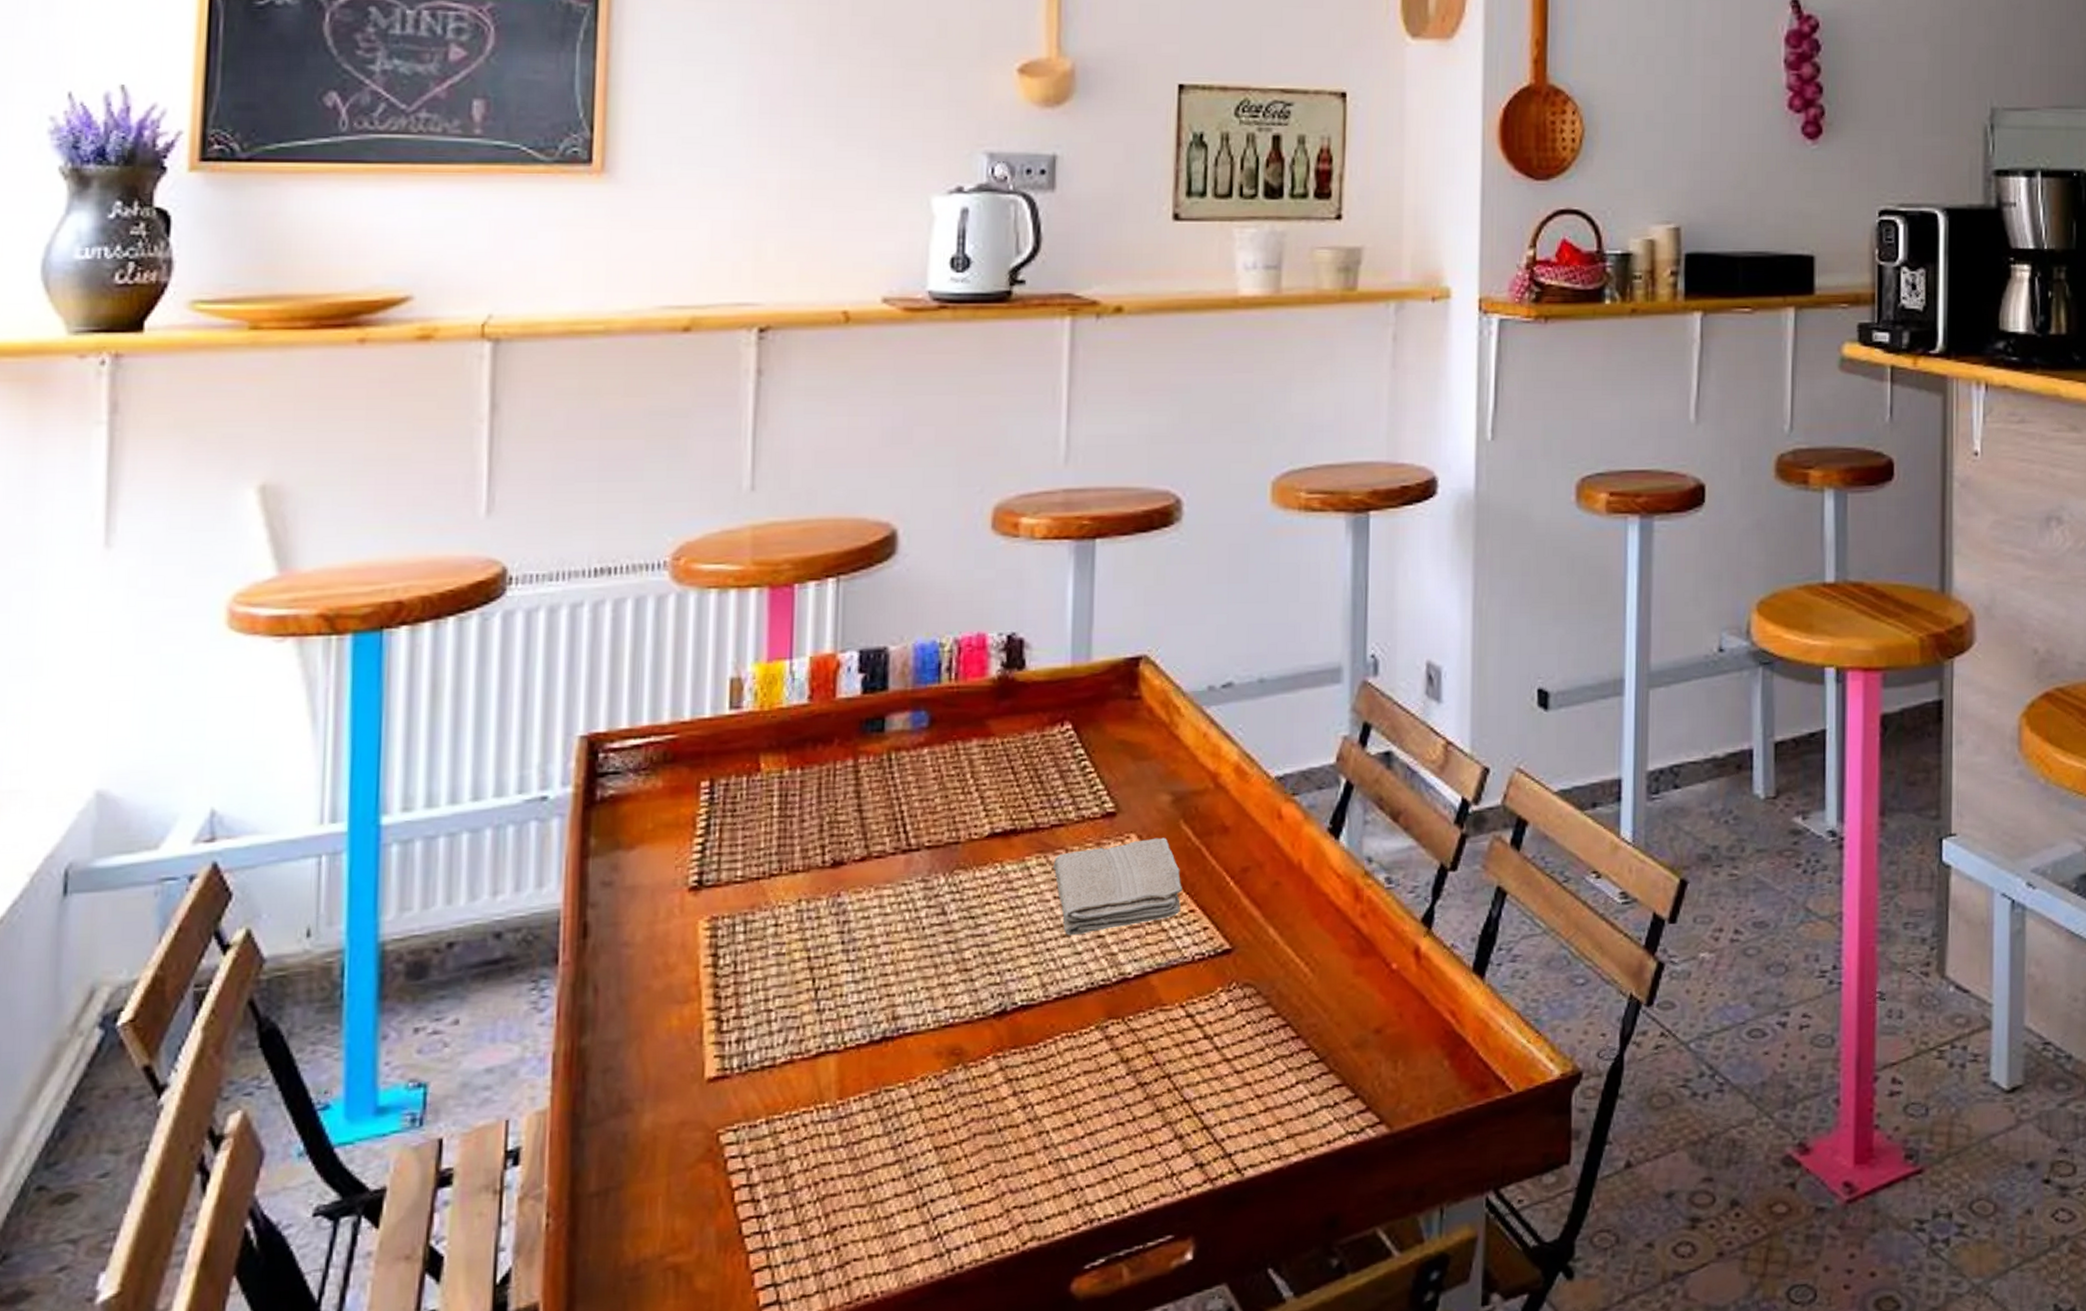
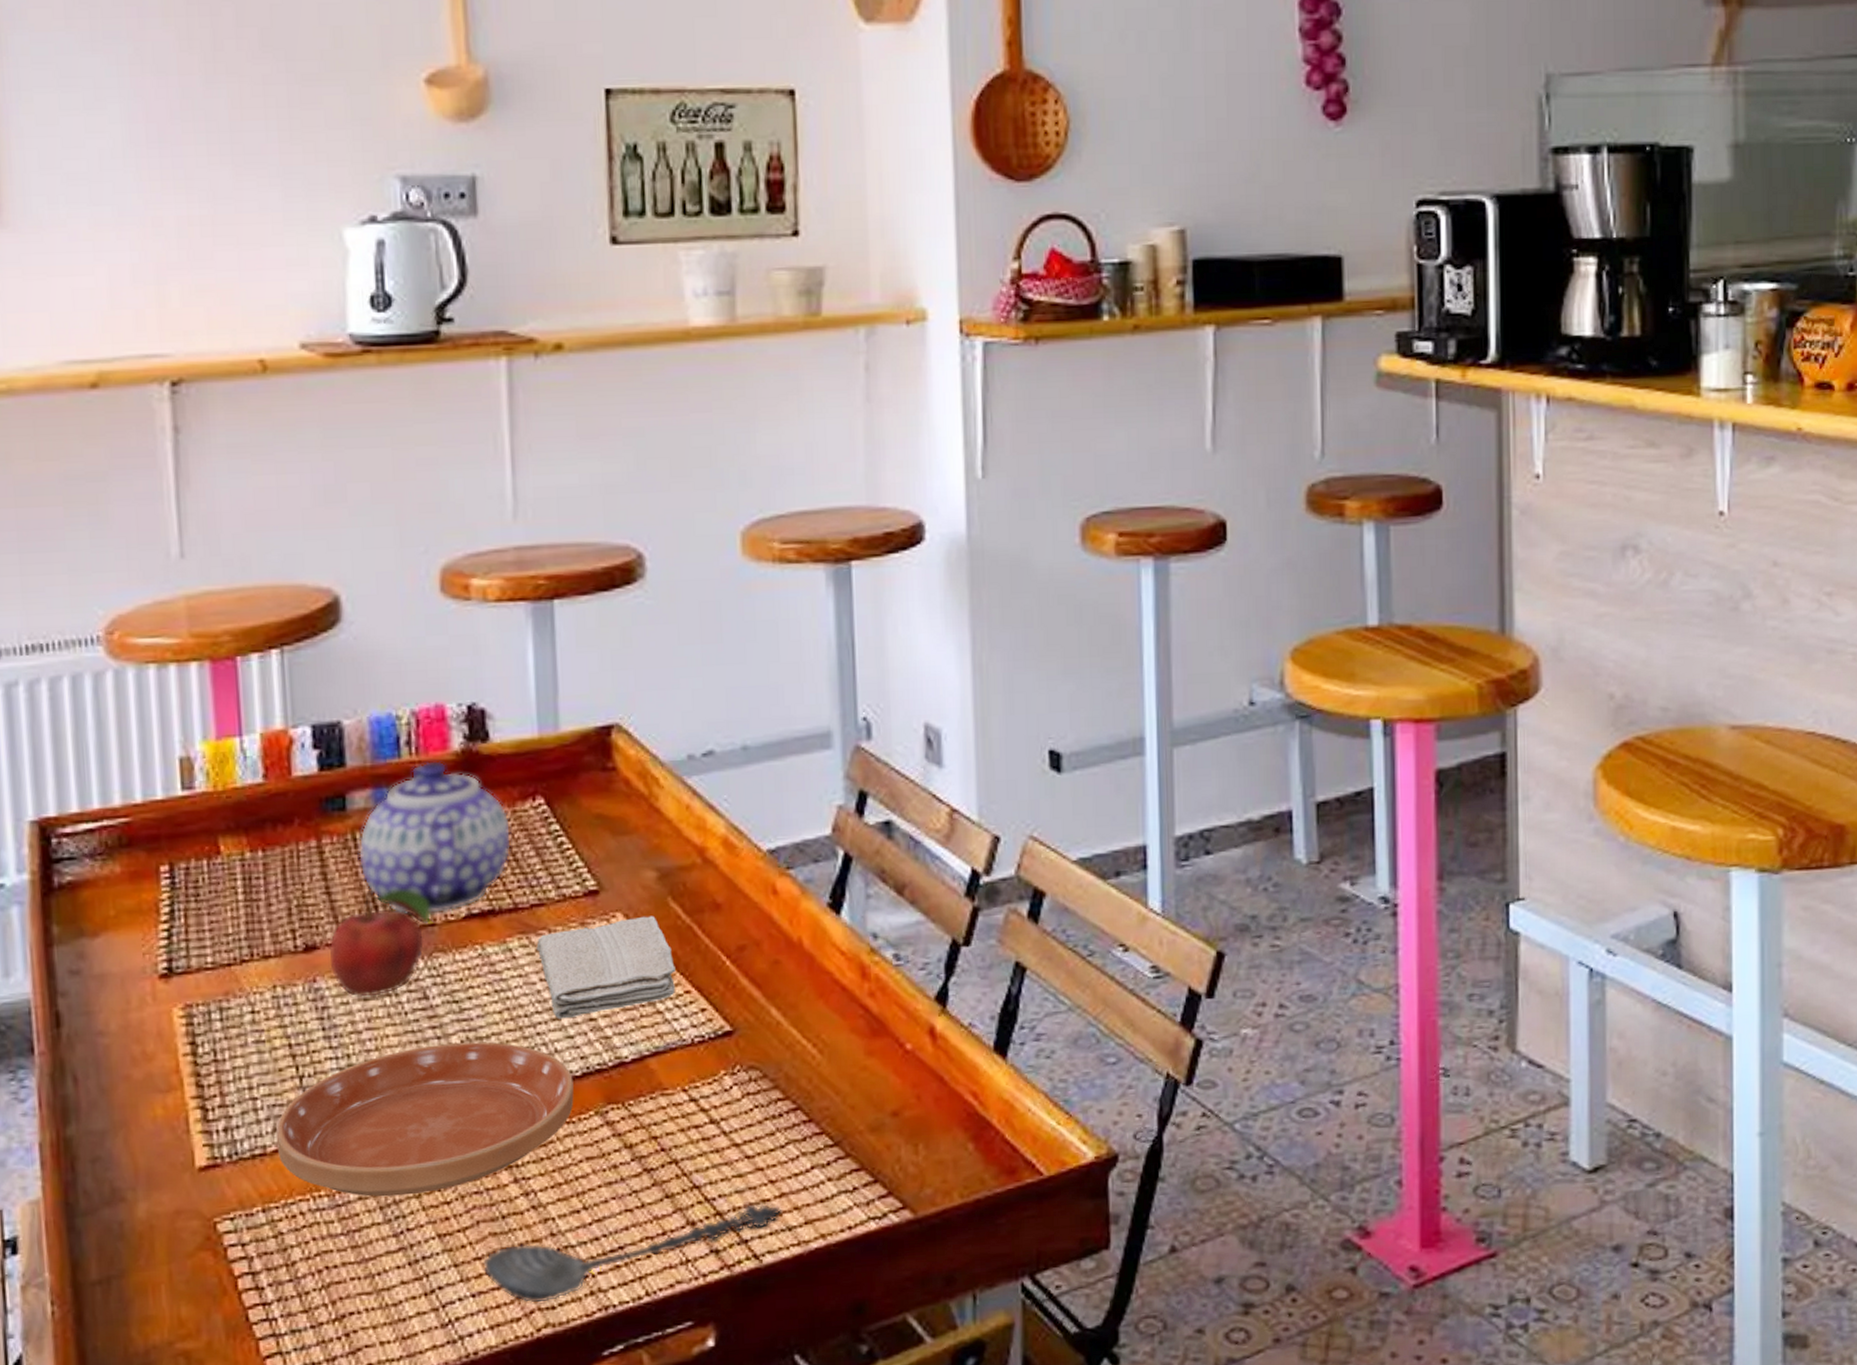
saucer: none [786,957,1077,1110] -> present [276,1042,574,1197]
fruit: none [853,806,958,913] -> present [328,888,433,998]
teapot: none [892,685,1039,832] -> present [358,760,512,914]
spoon: none [975,1118,1266,1217] -> present [482,1204,782,1304]

